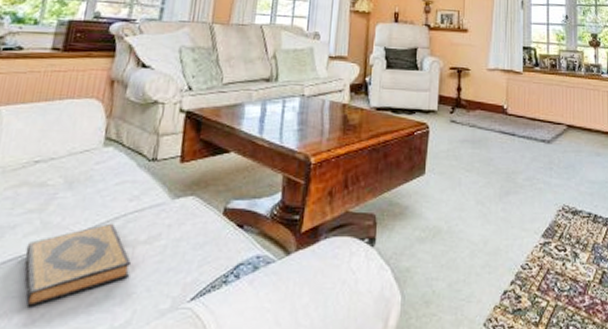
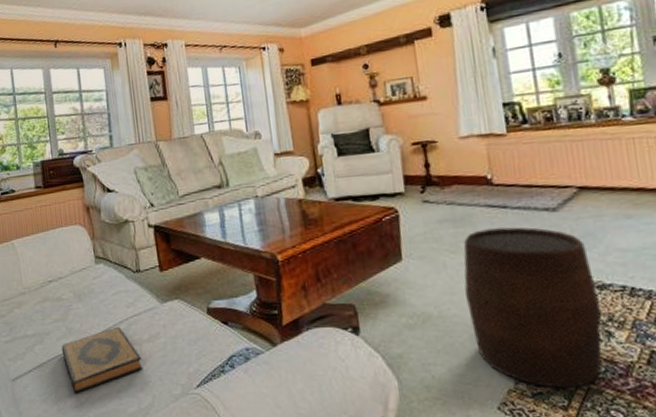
stool: none [473,153,572,305] -> present [463,227,602,388]

